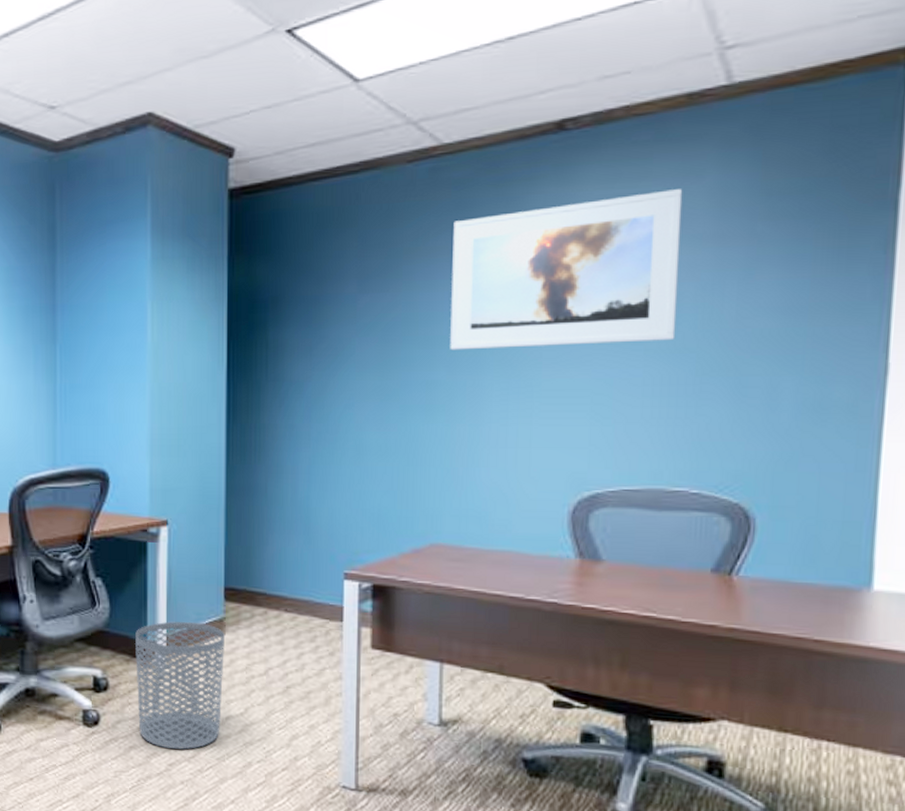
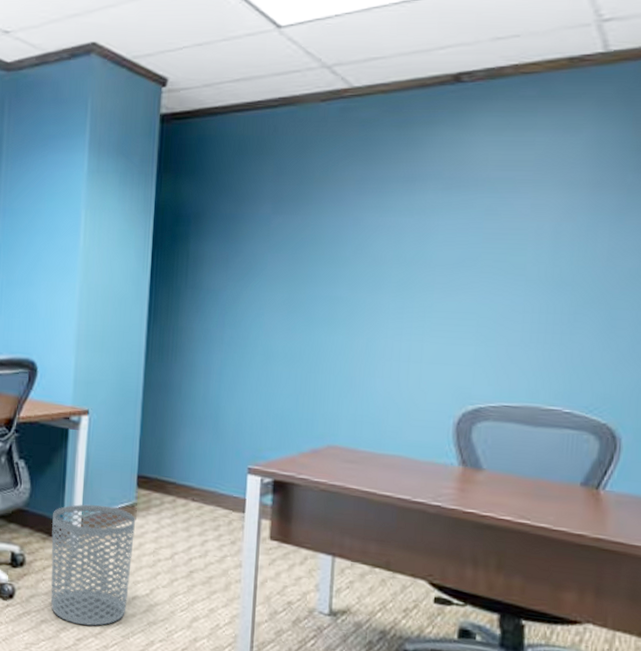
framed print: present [450,189,683,350] -> none [352,140,563,274]

